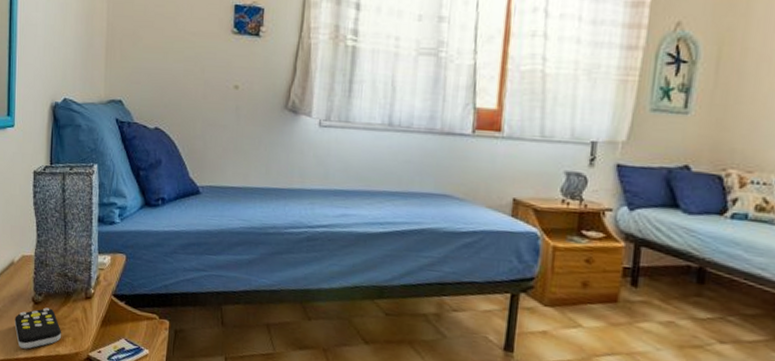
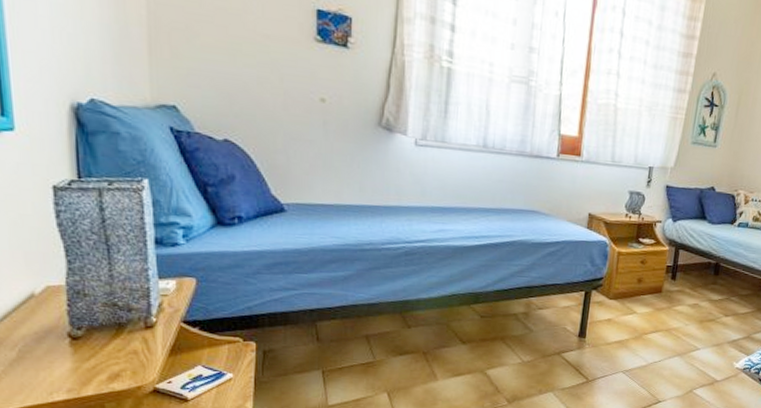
remote control: present [14,307,62,349] -> none [43,342,116,390]

